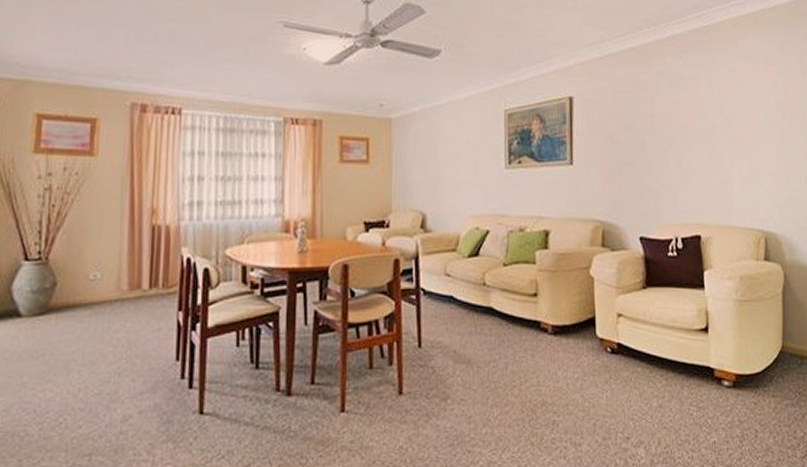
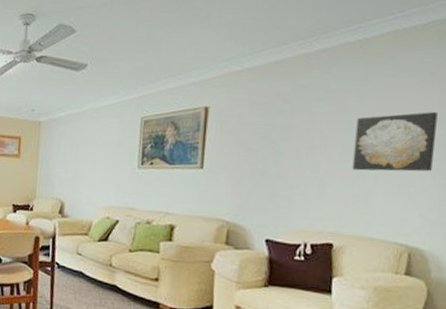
wall art: none [710,97,775,158] -> present [352,112,438,172]

